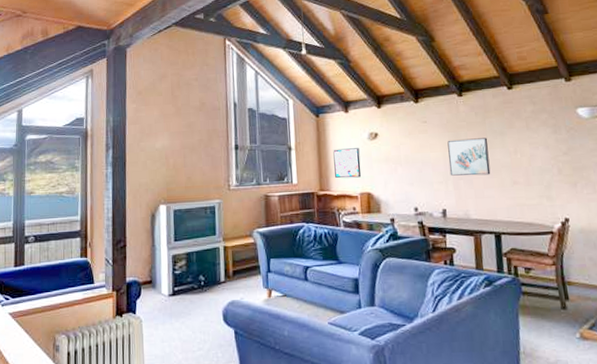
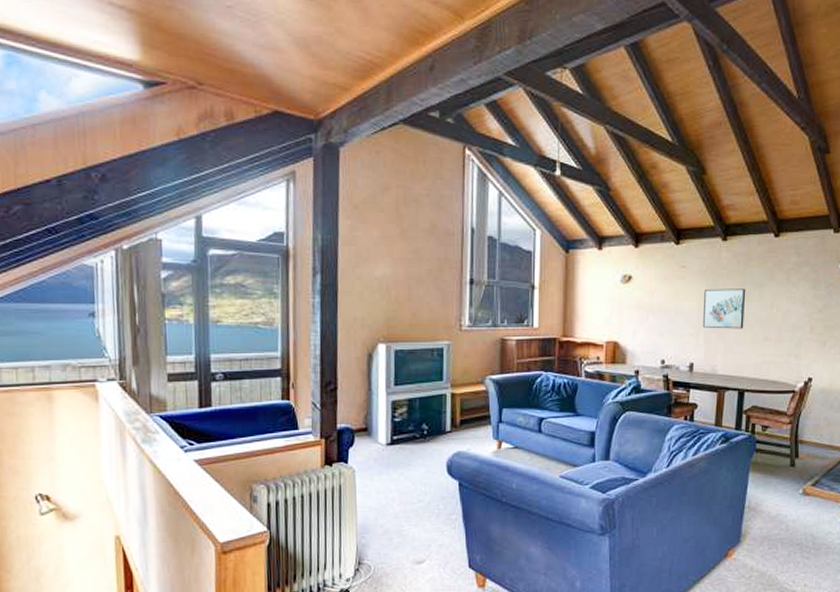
wall art: present [333,148,362,179] -> none [580,291,610,324]

